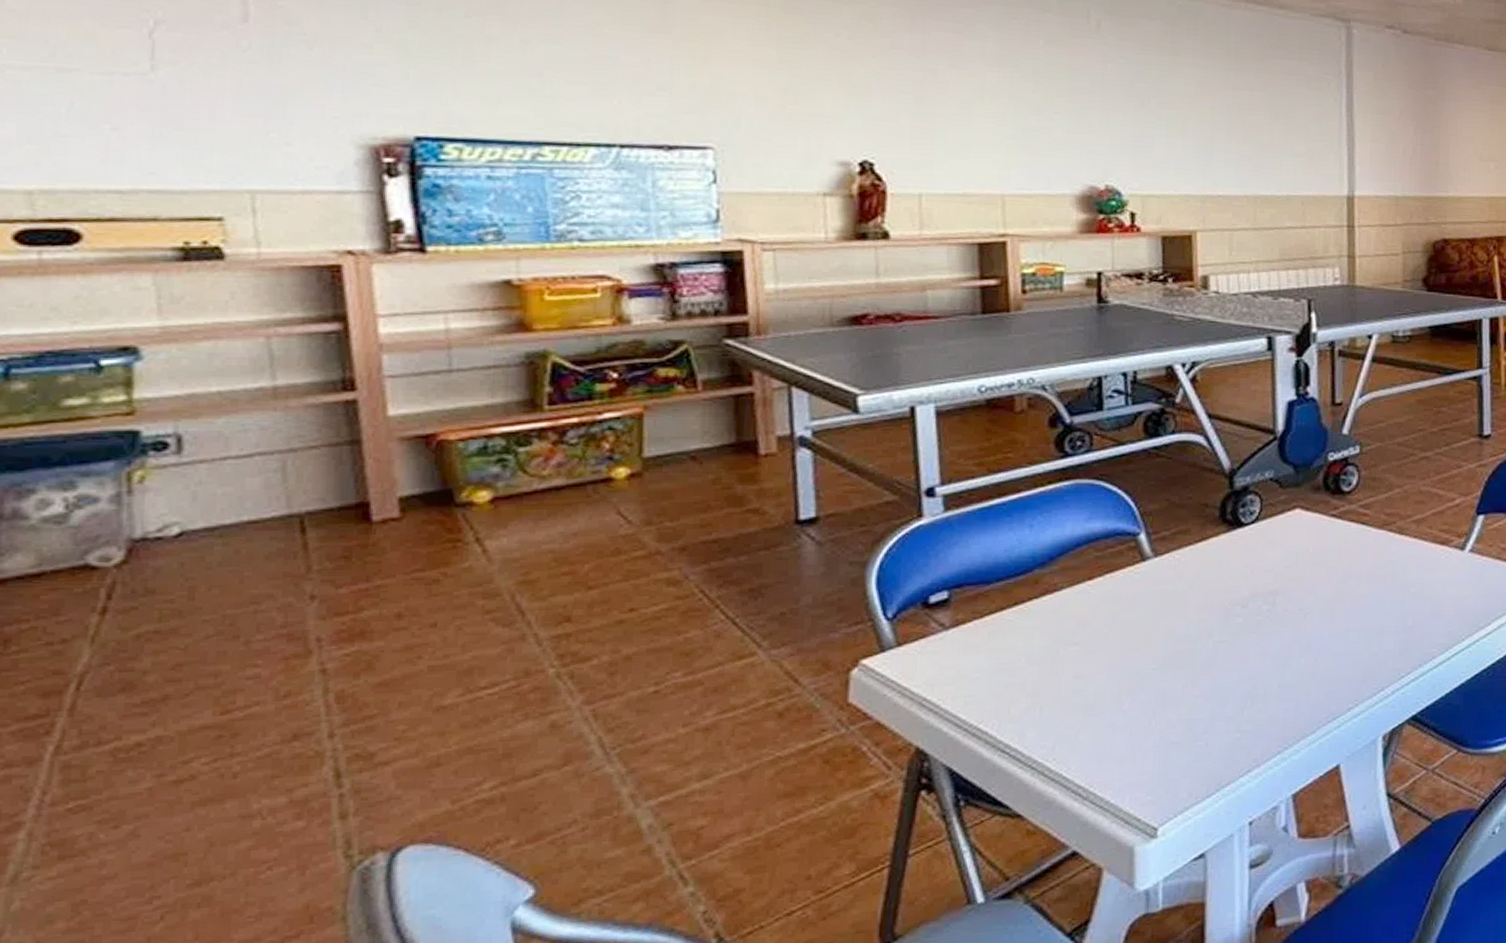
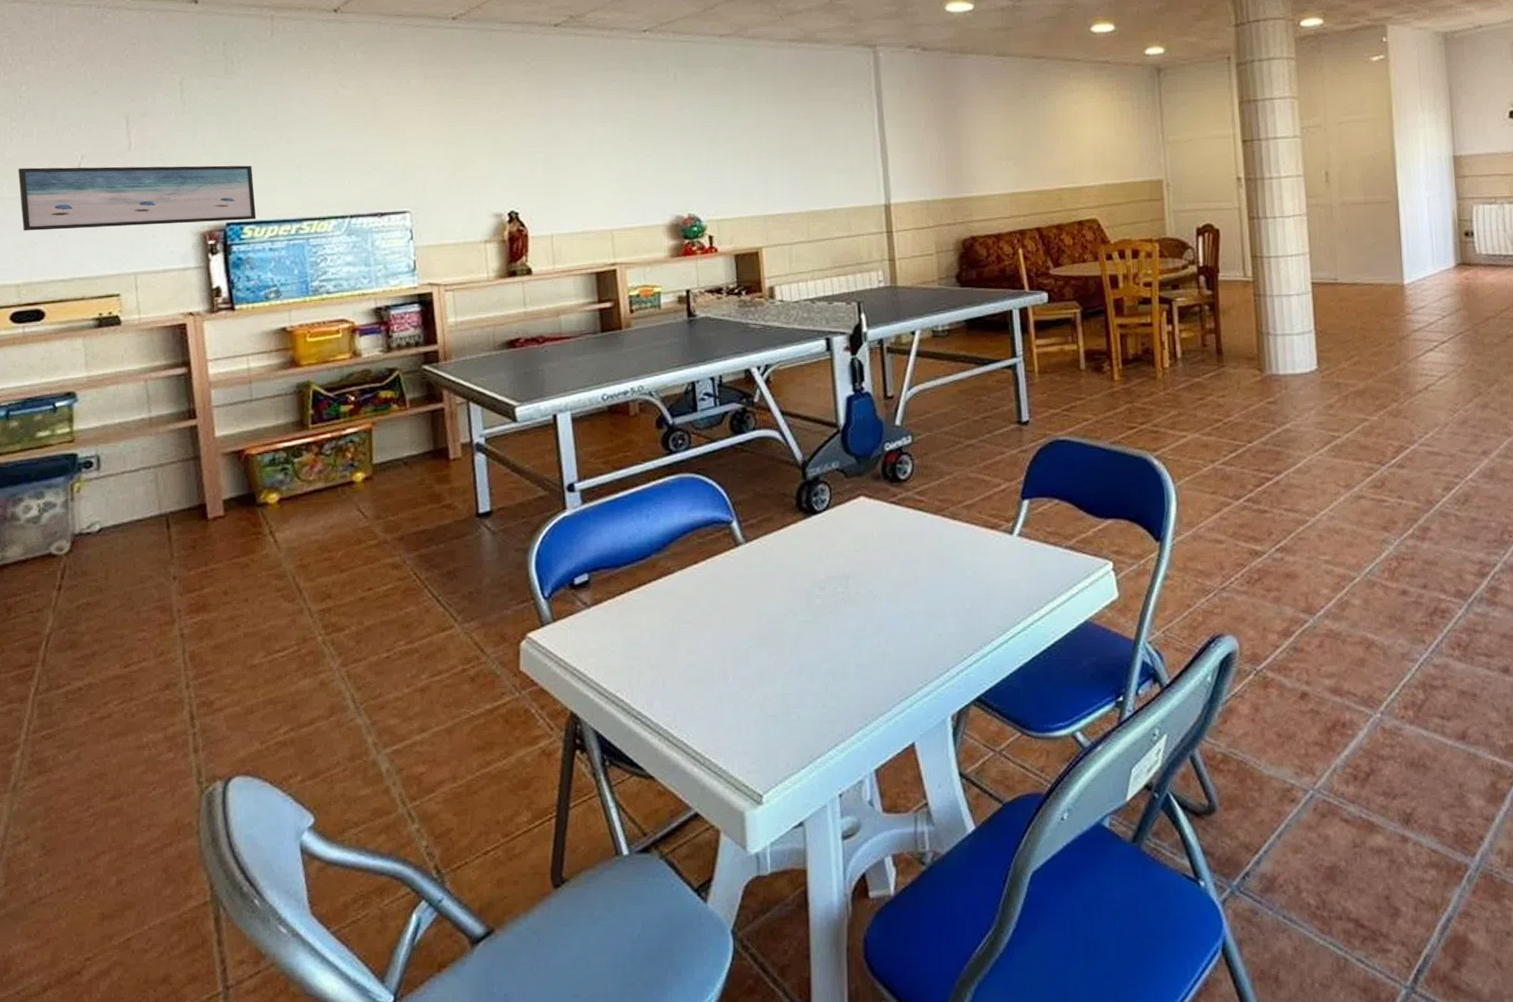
wall art: none [31,26,467,137] -> present [18,165,256,231]

